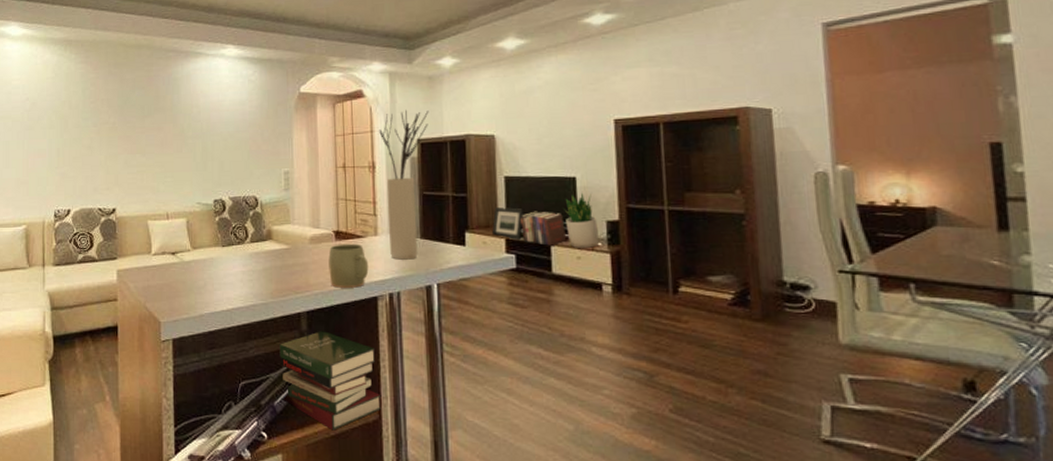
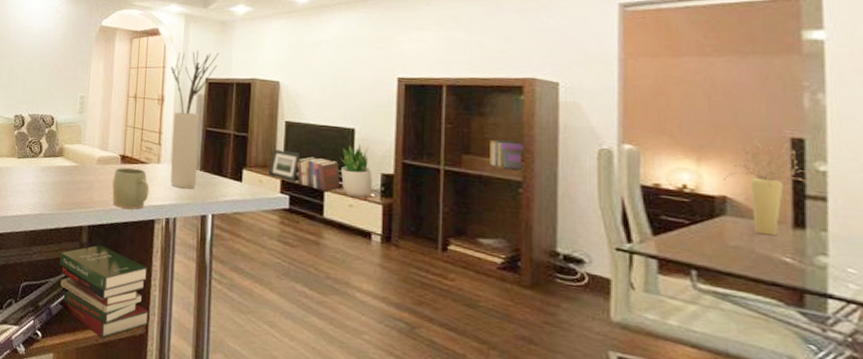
books: none [710,173,746,202] -> present [490,139,526,170]
flower arrangement: none [931,146,1019,241] -> present [722,139,820,236]

